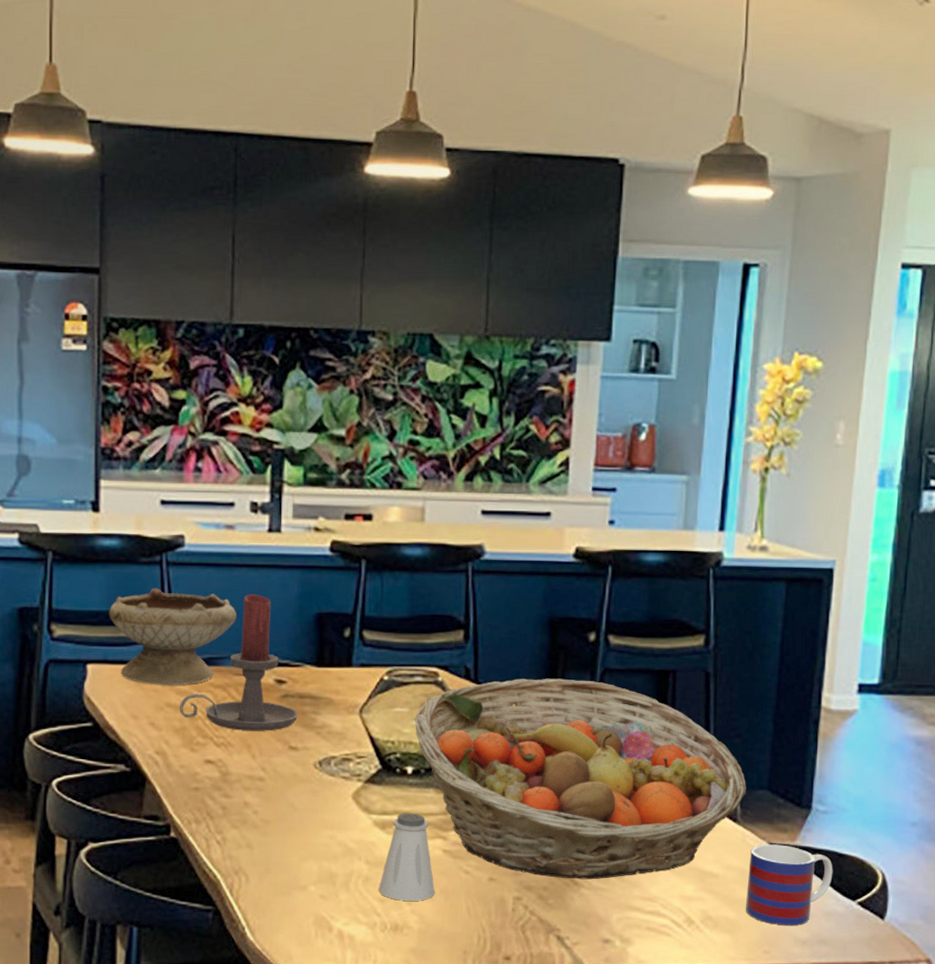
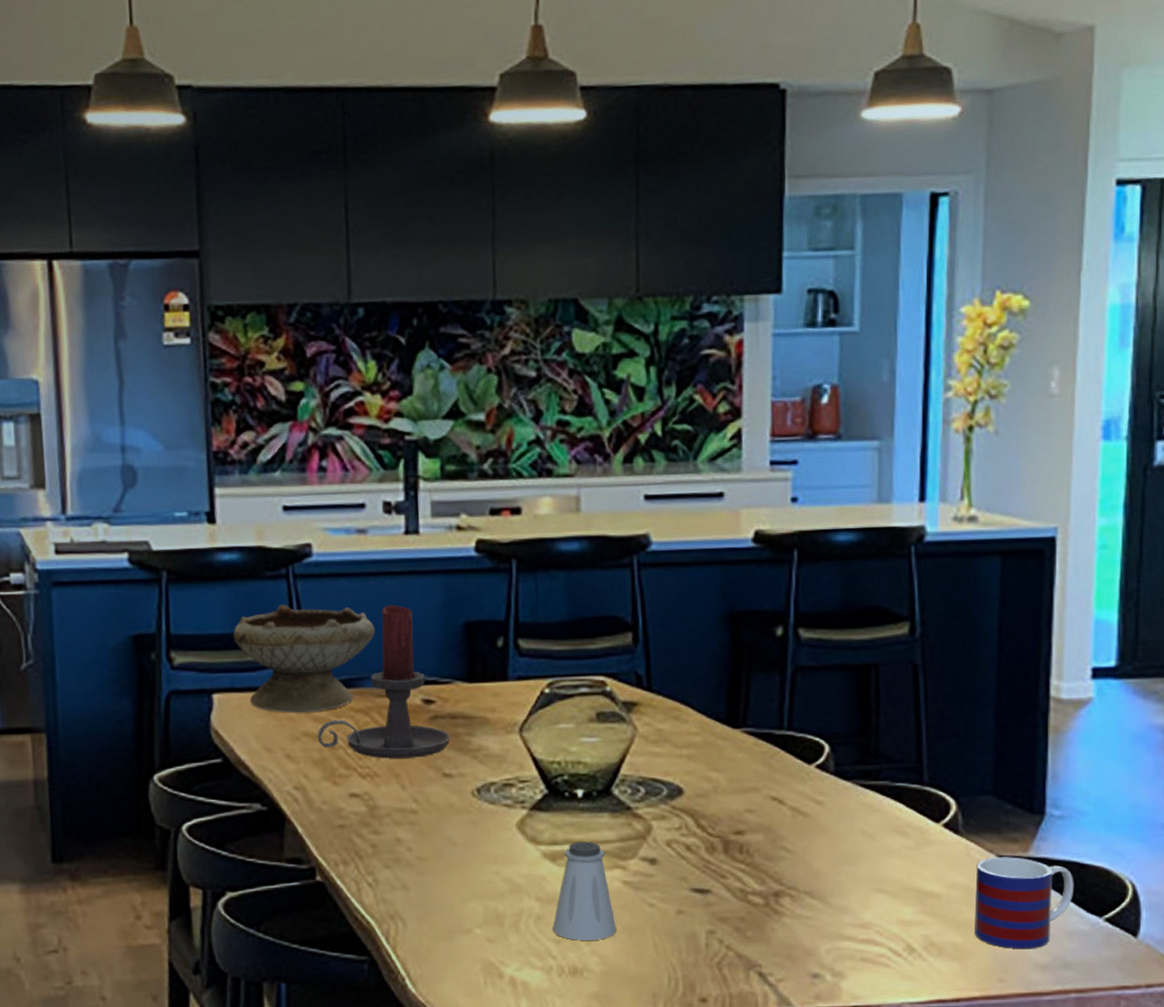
fruit basket: present [415,678,747,880] -> none [582,680,969,907]

